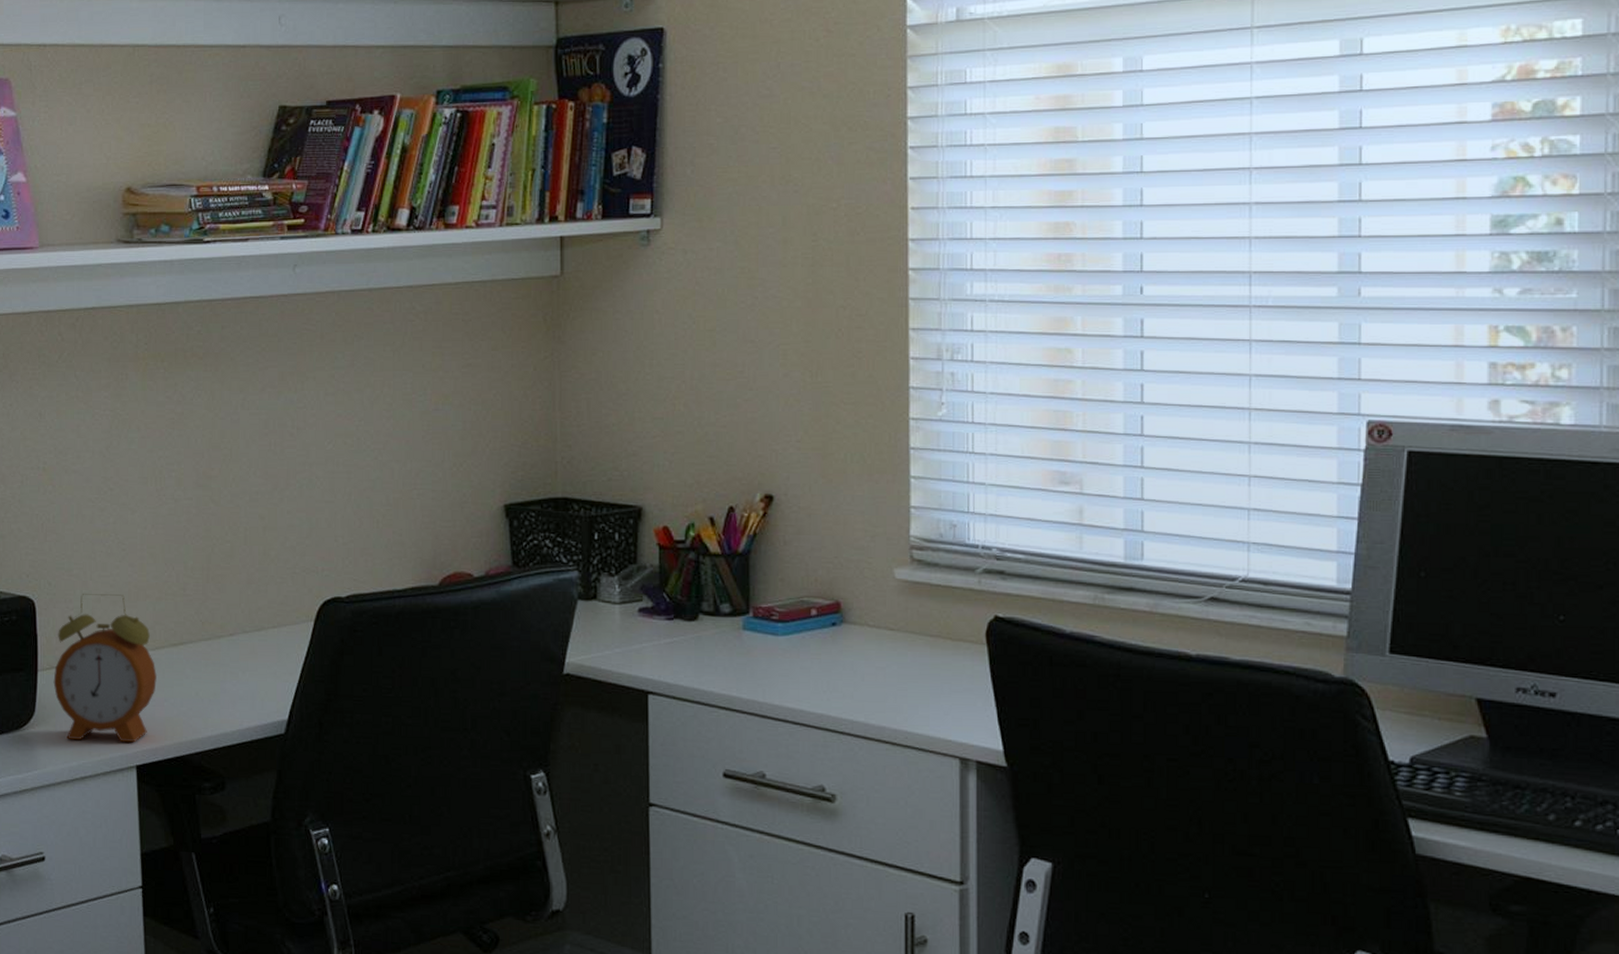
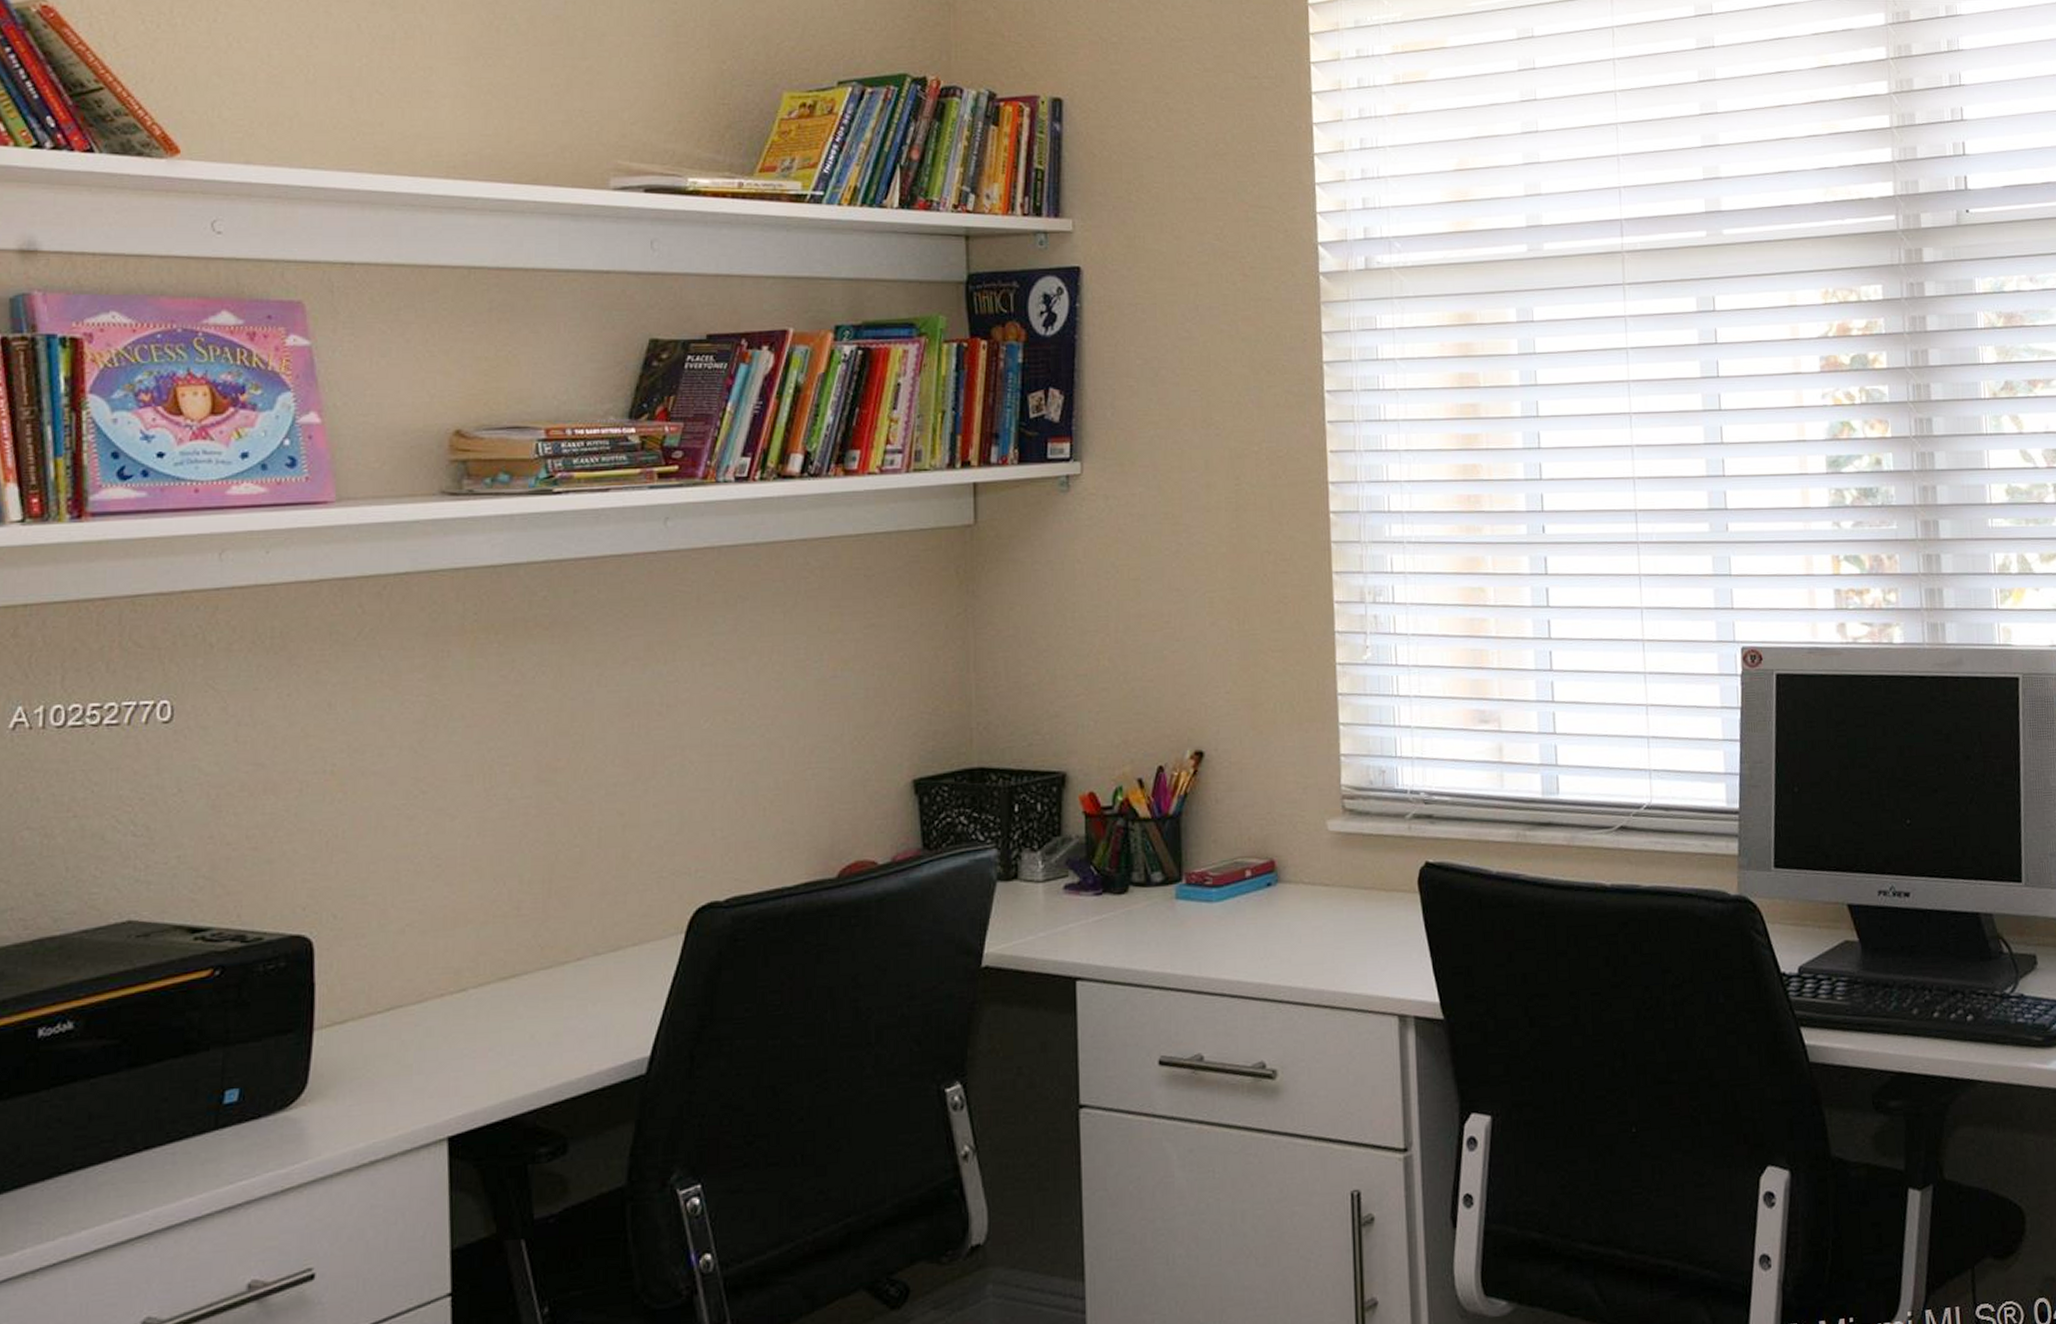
alarm clock: present [53,594,157,743] -> none [335,922,479,1114]

